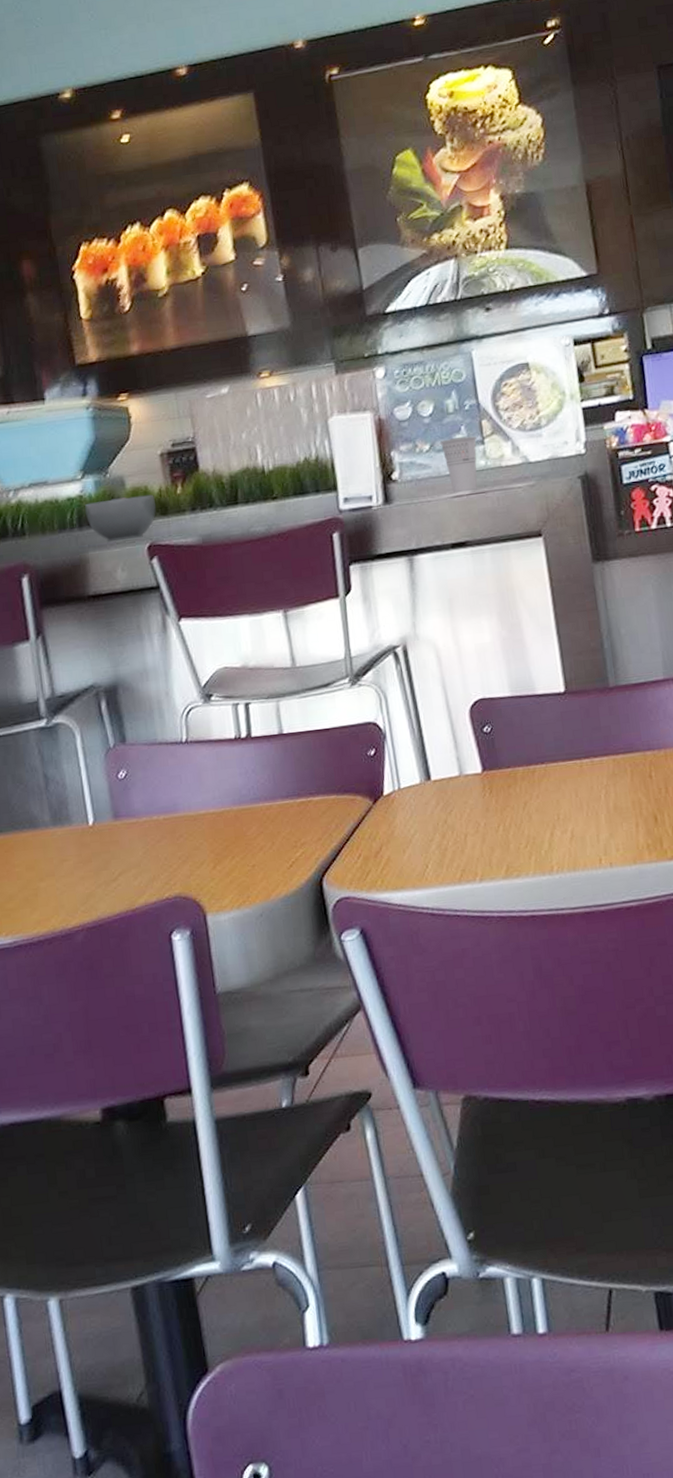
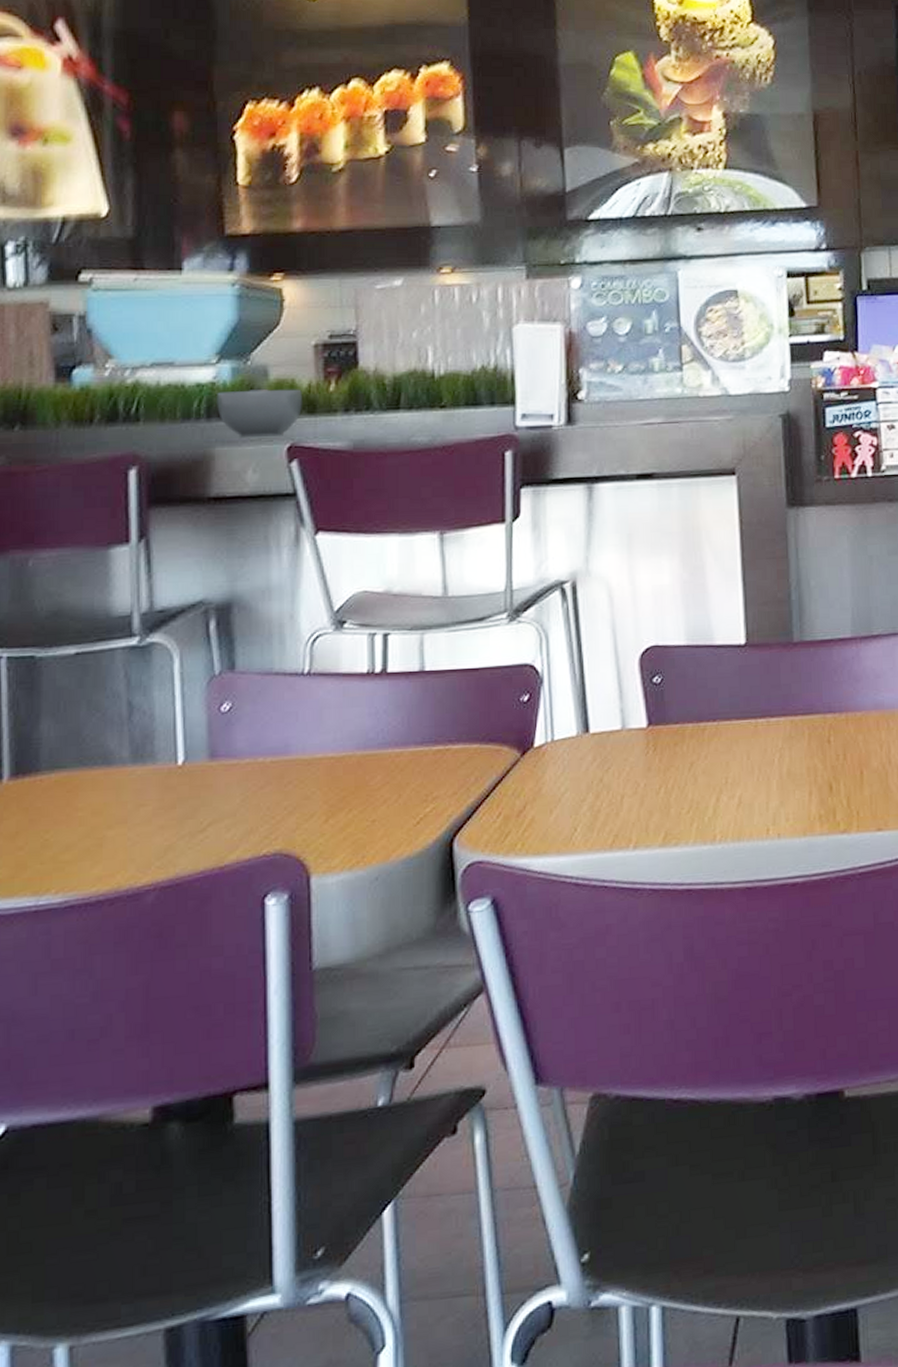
cup: present [439,436,478,493] -> none [634,360,676,420]

